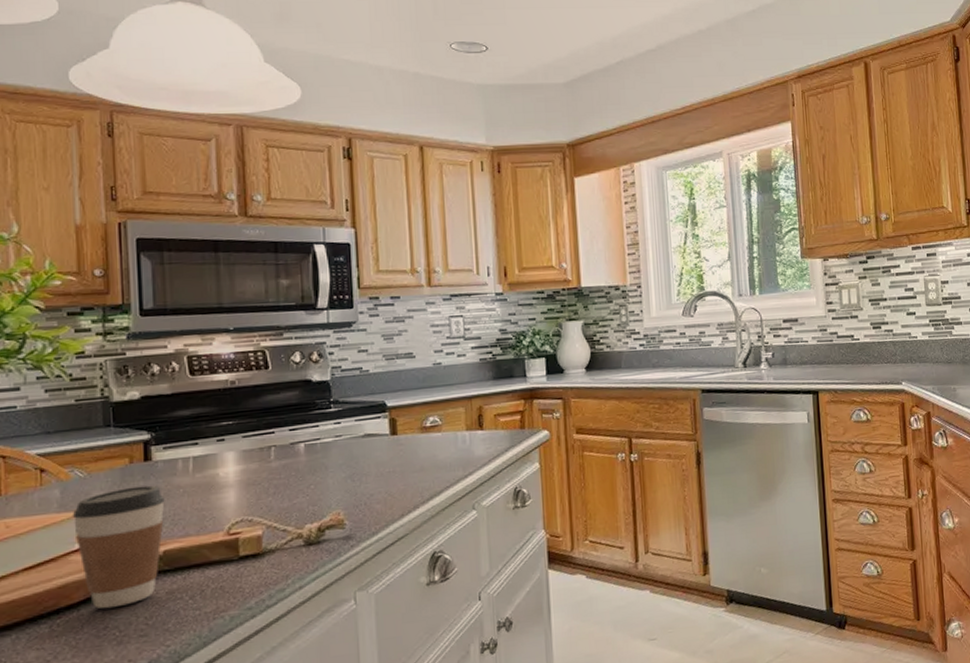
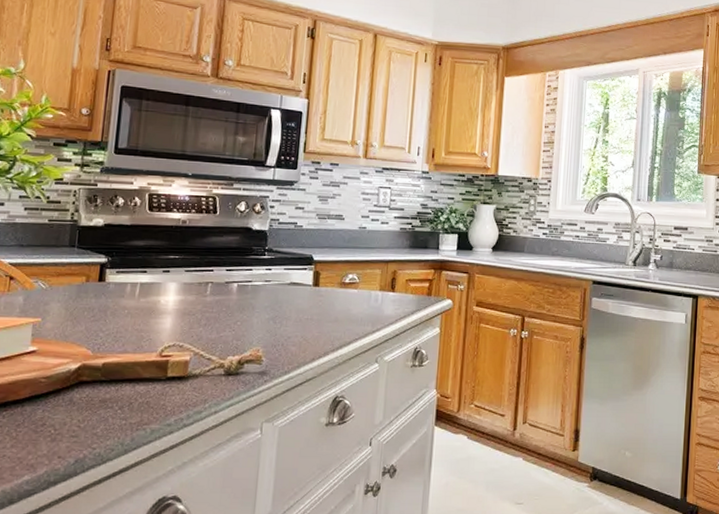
coffee cup: present [72,485,165,609] -> none [30,302,111,408]

